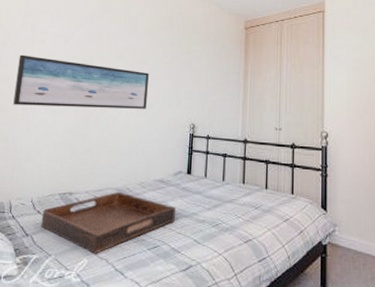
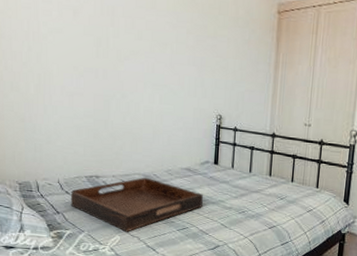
wall art: present [13,54,149,109] -> none [23,26,171,96]

